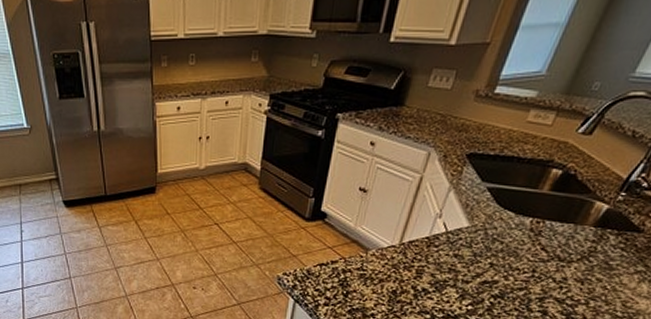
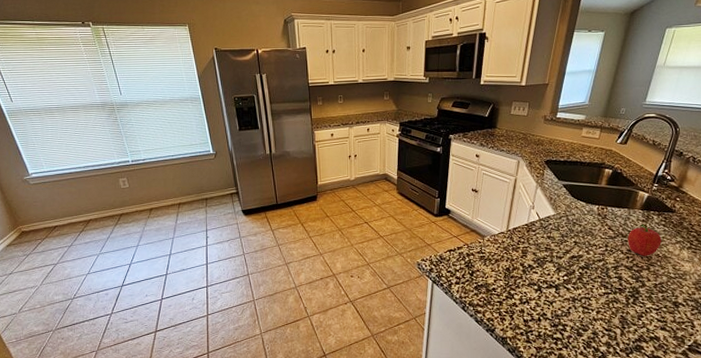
fruit: none [564,245,615,288] -> present [628,224,662,256]

